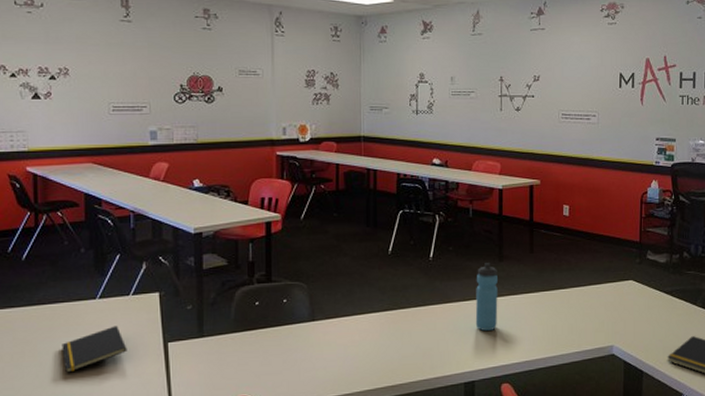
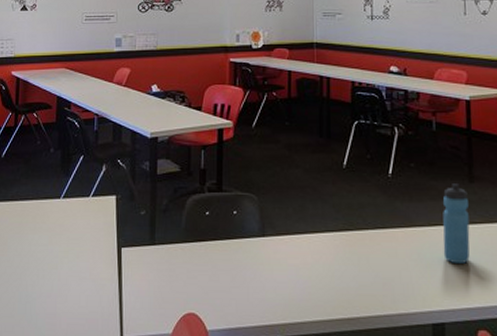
notepad: present [62,325,127,373] -> none [28,226,85,270]

